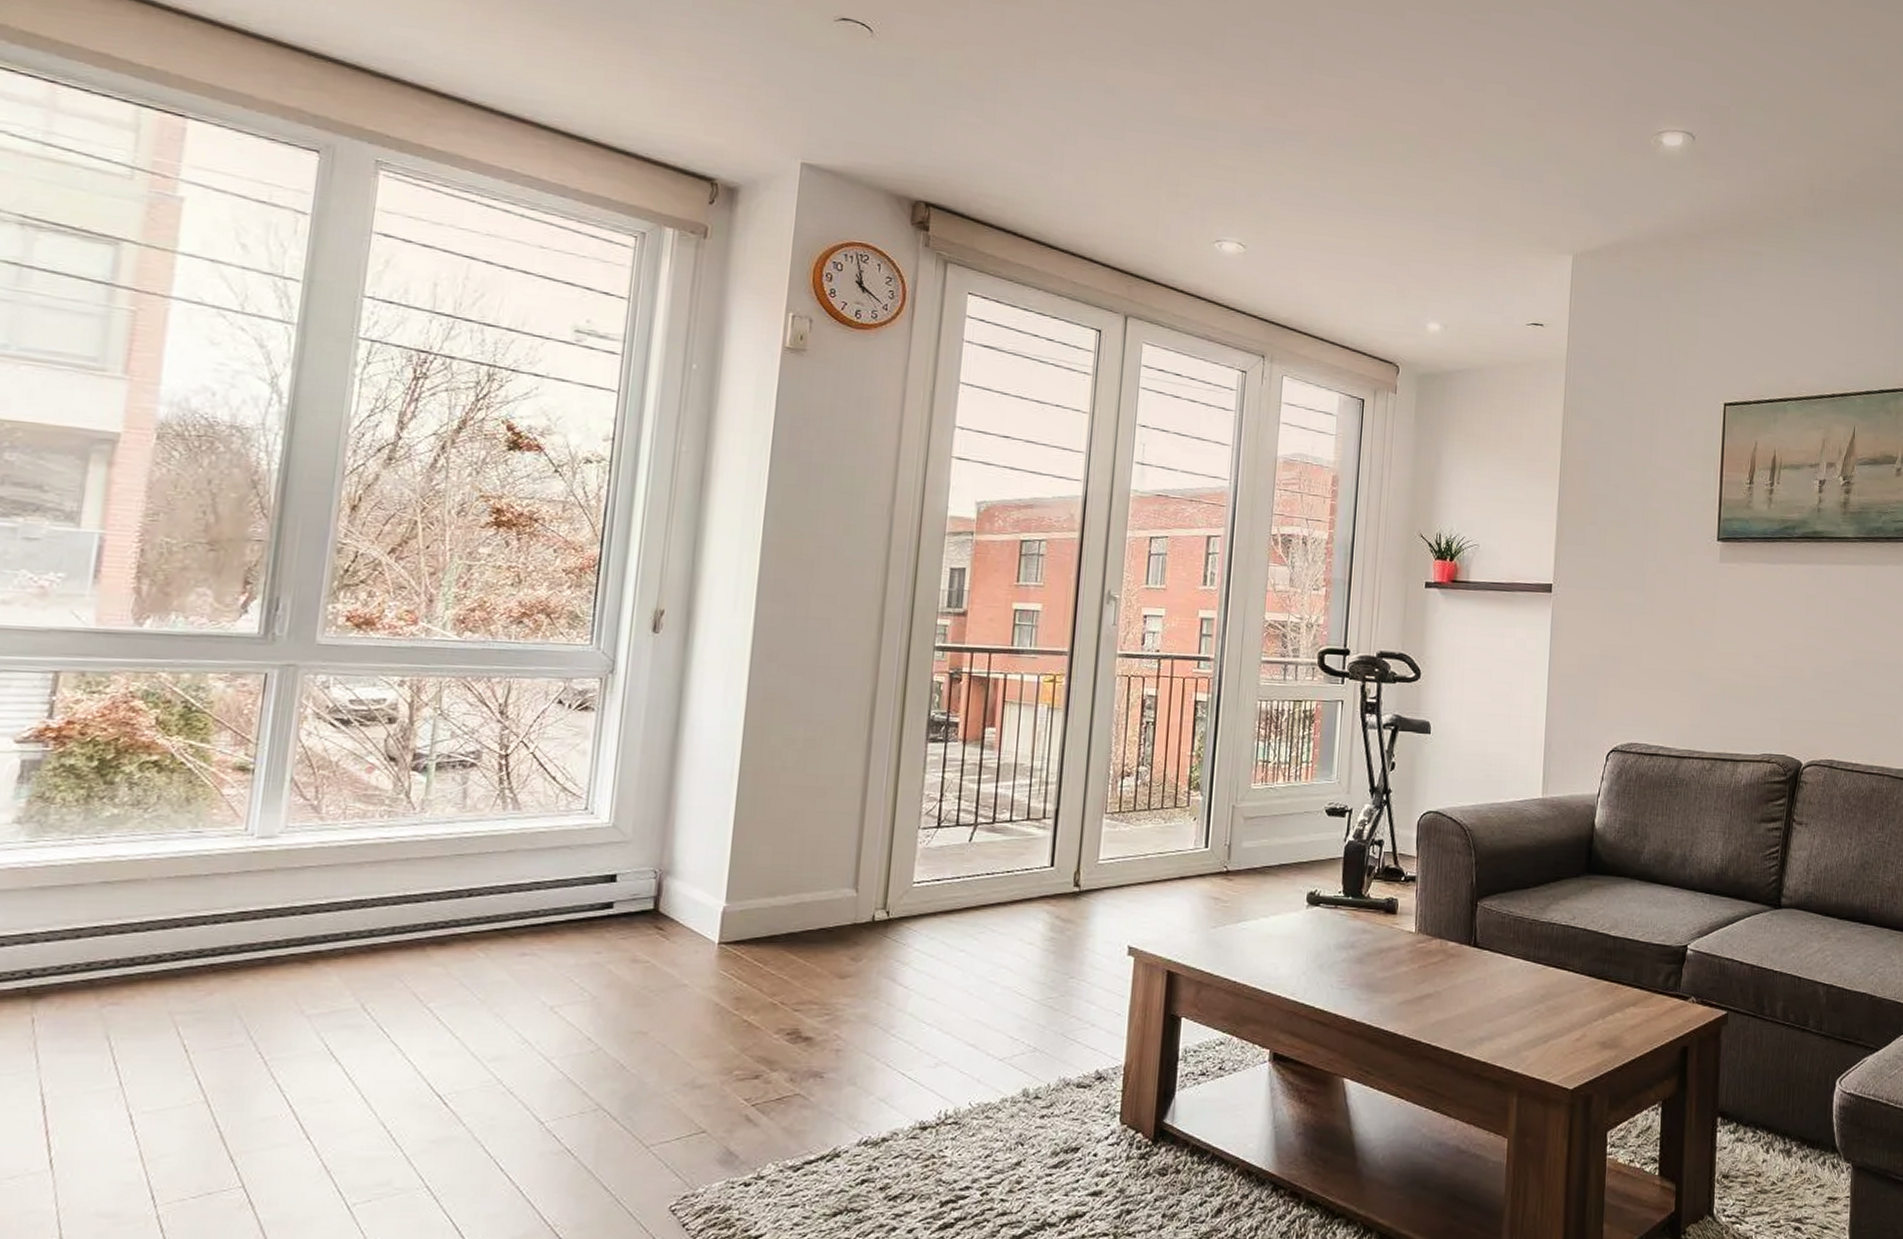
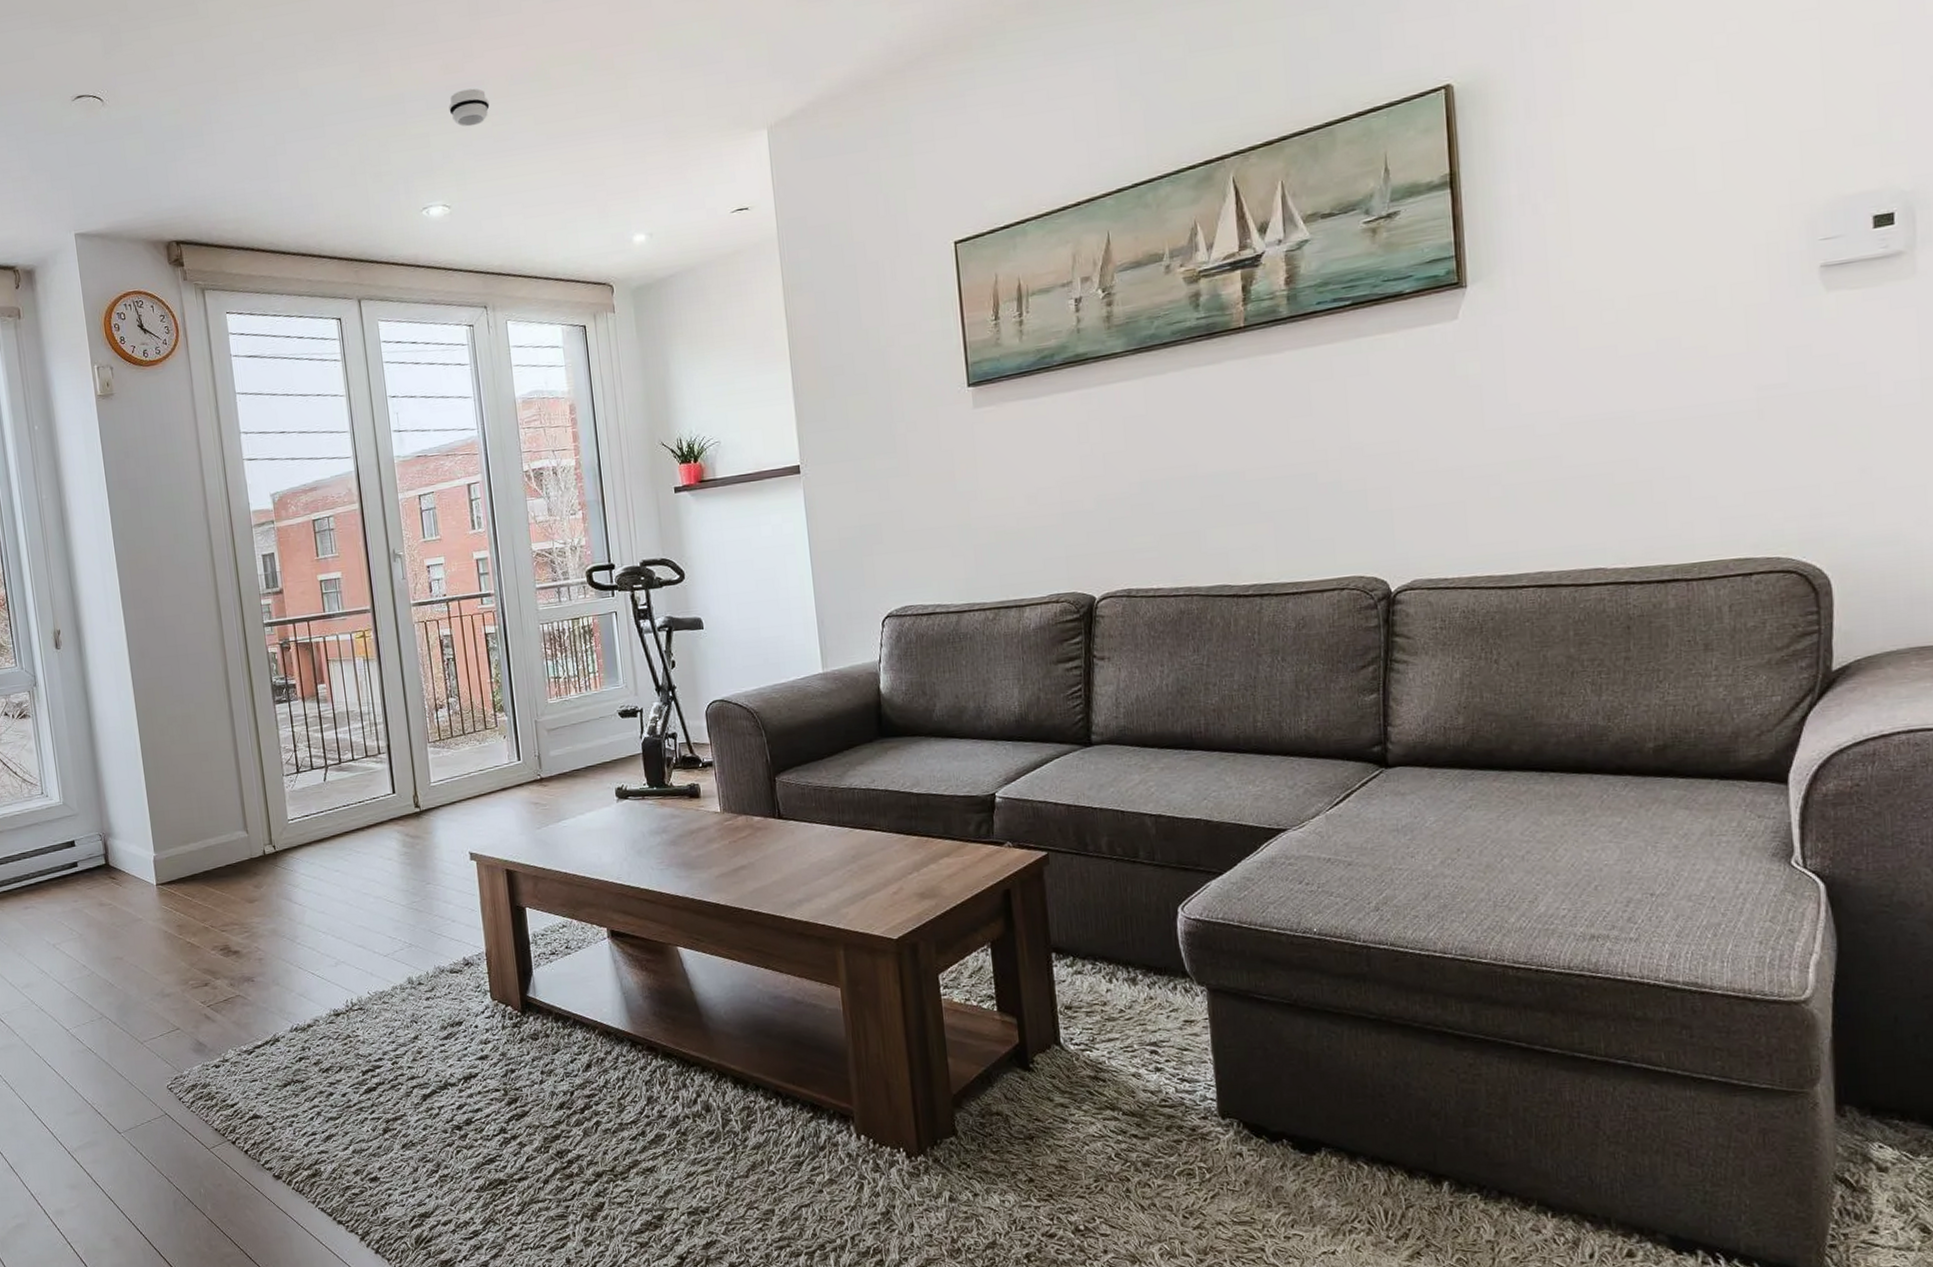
smoke detector: none [1263,135,1307,174] -> present [449,88,490,127]

